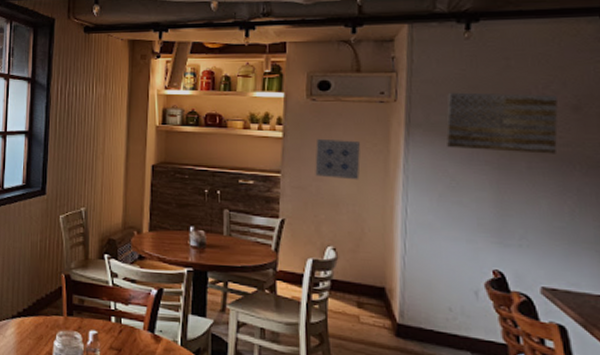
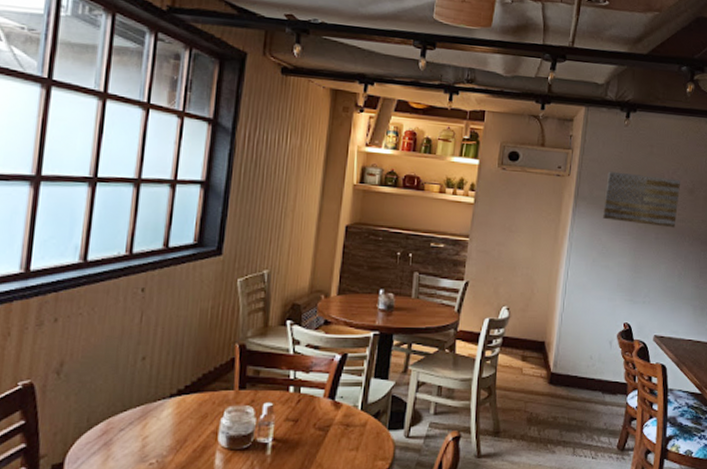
wall art: present [315,138,360,180] -> none [499,205,538,246]

